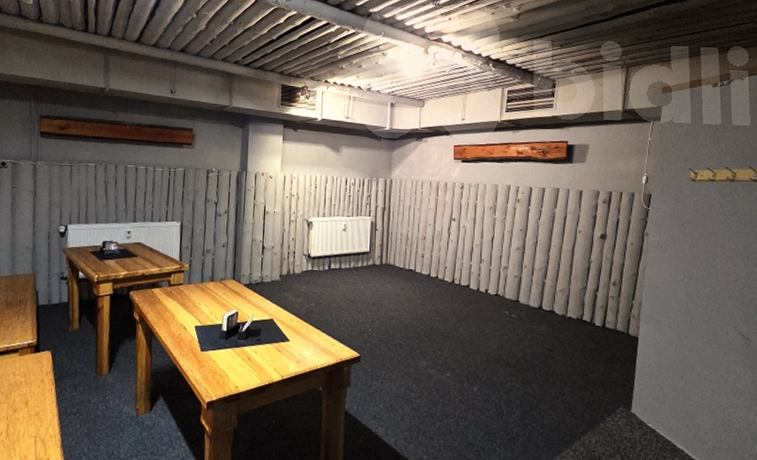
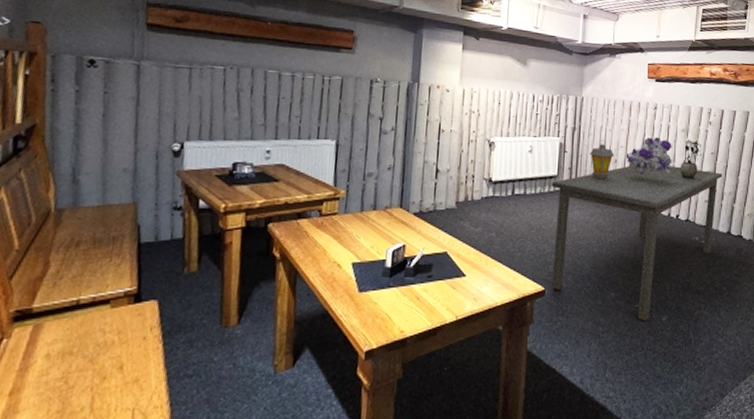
dining table: none [364,242,533,390] -> present [551,166,723,322]
lantern: none [399,217,423,254] -> present [590,139,614,179]
bouquet: none [434,215,481,251] -> present [626,137,673,175]
potted plant: none [488,216,509,256] -> present [680,139,701,180]

